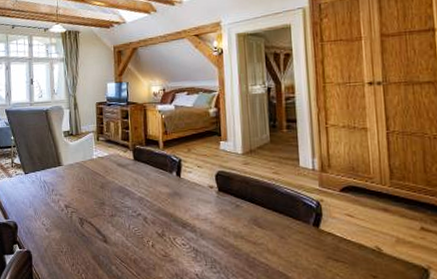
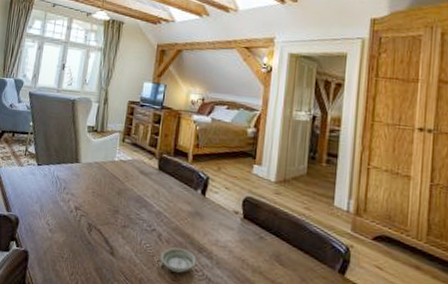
saucer: none [149,227,182,249] -> present [160,247,197,273]

